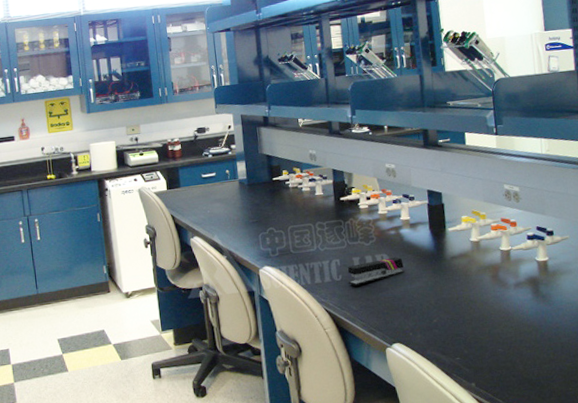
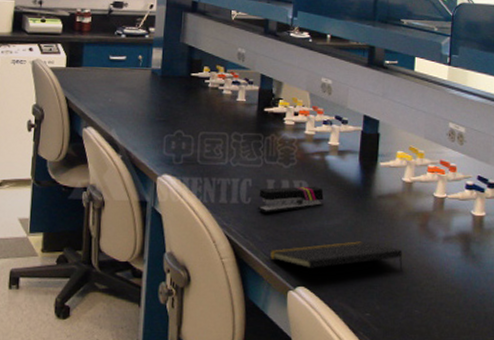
notepad: none [363,298,483,327] -> present [268,241,403,271]

